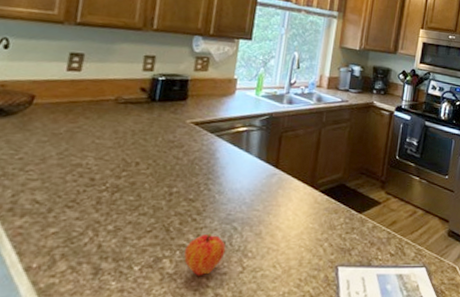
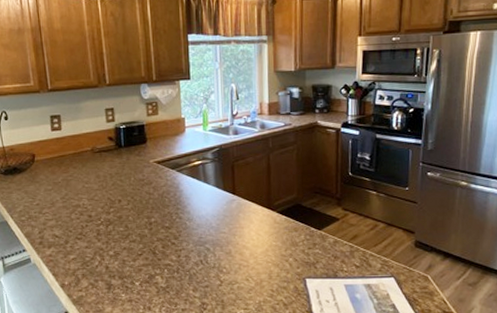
fruit: present [184,233,226,276] -> none [171,254,204,289]

